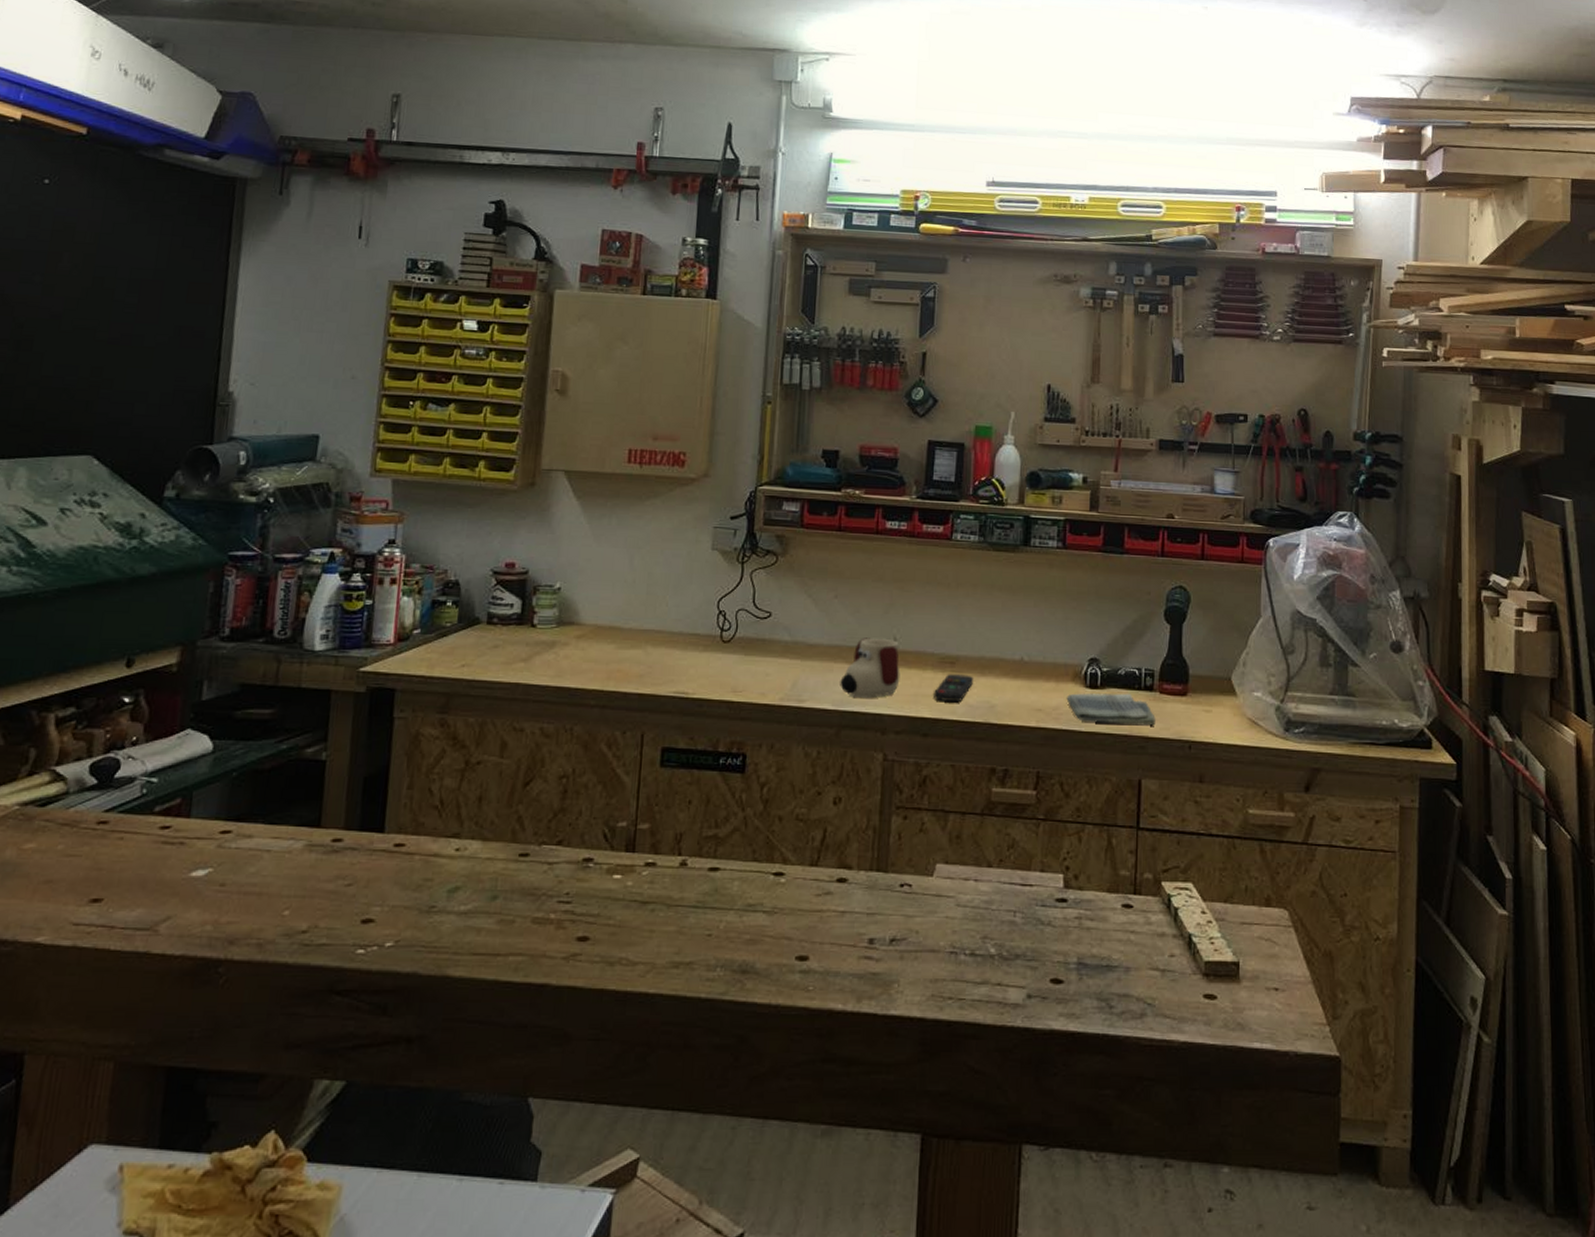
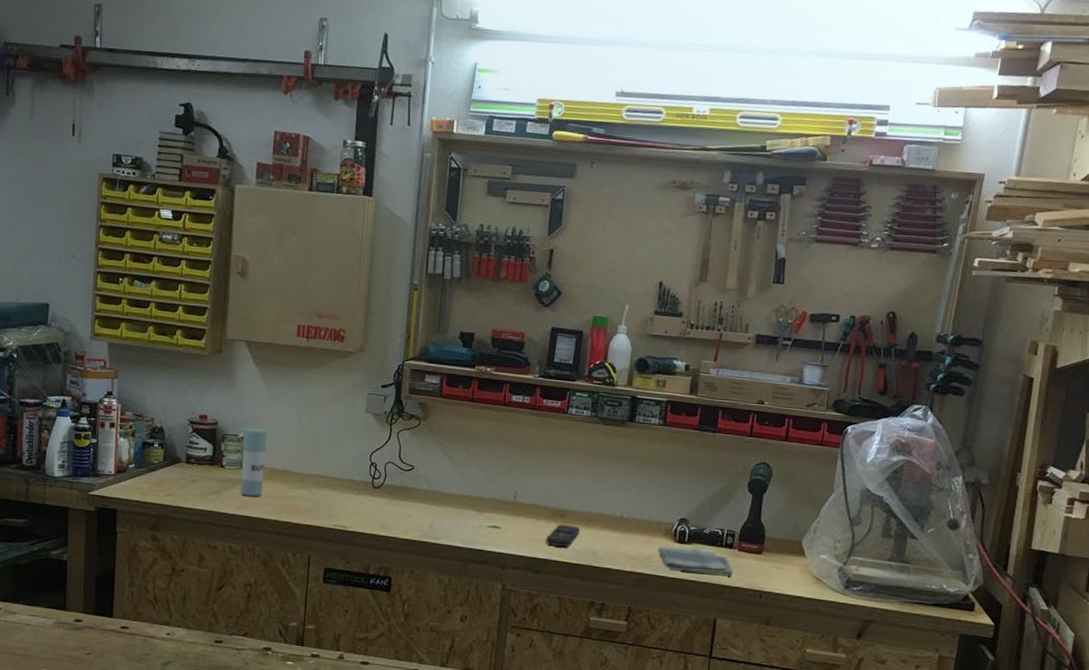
spray can: none [555,575,590,662] -> present [240,427,267,497]
mug: present [840,637,900,698] -> none [469,491,519,539]

